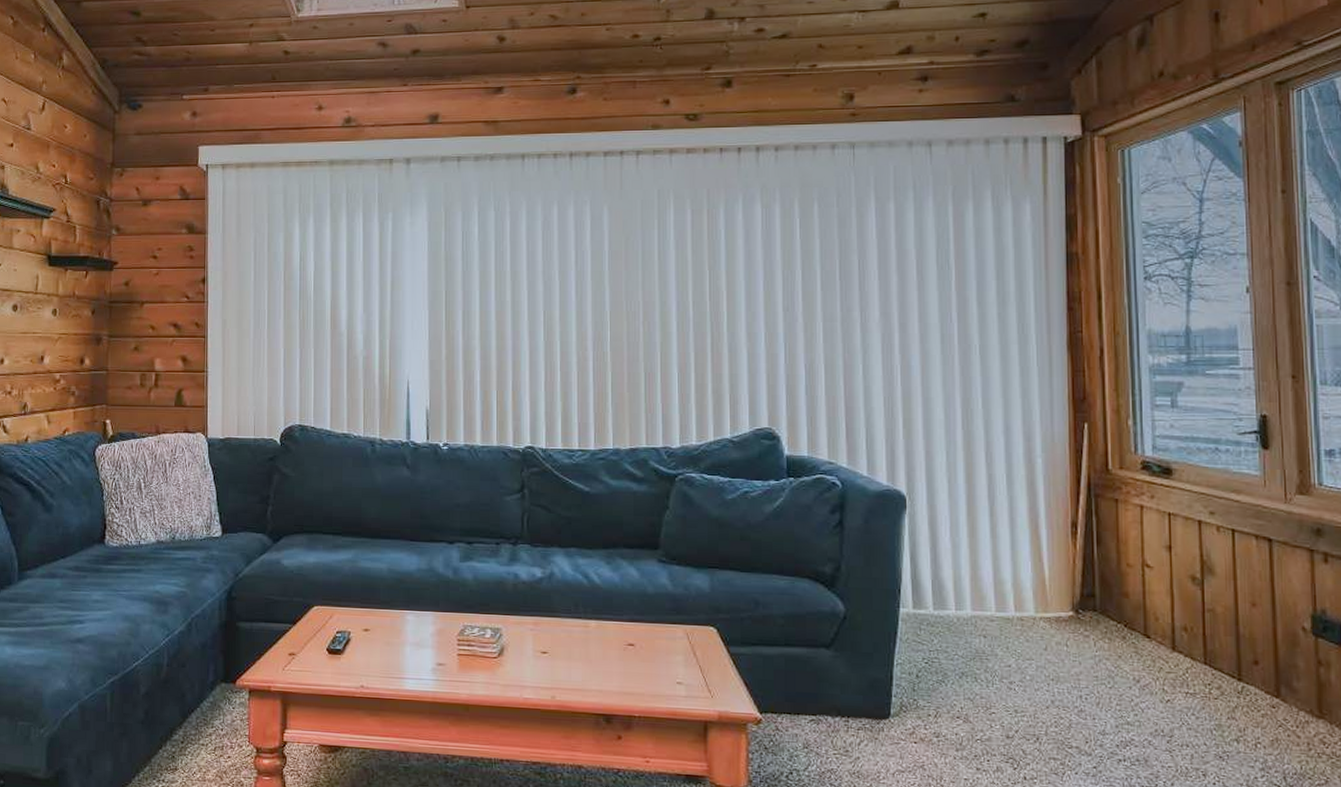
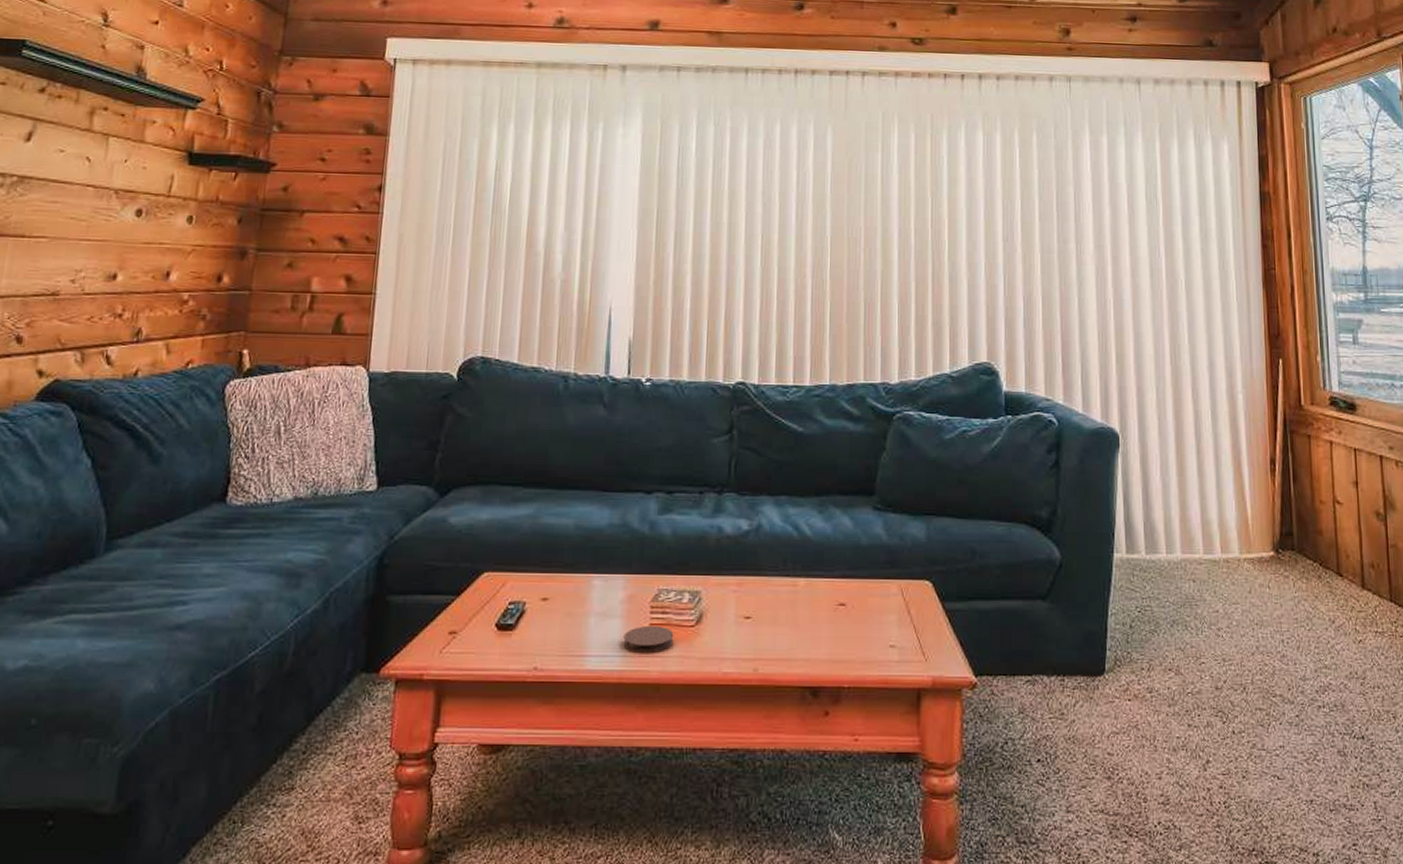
coaster: none [435,655,479,679] -> present [623,625,674,653]

